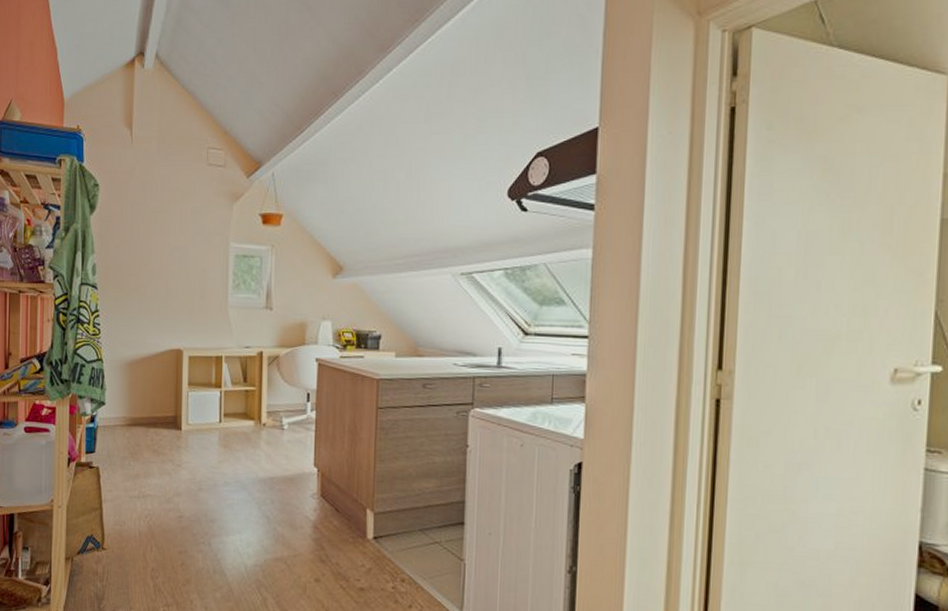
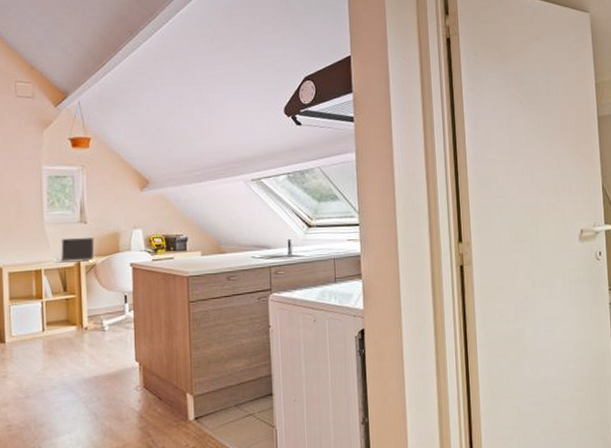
laptop: none [236,324,279,352] -> present [54,238,95,263]

